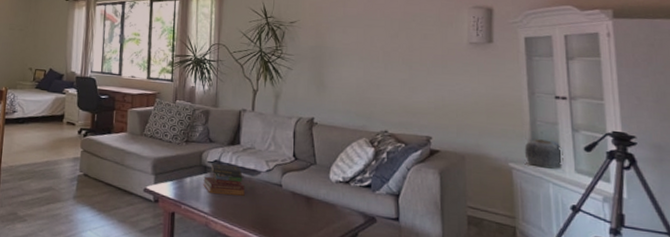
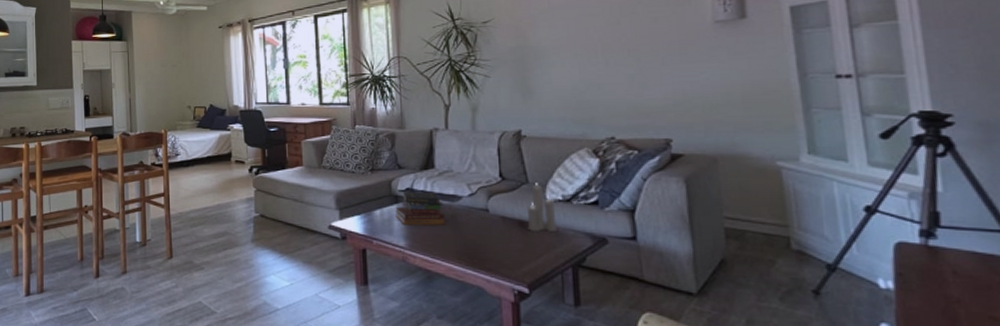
candle: none [312,164,337,210] -> present [527,182,557,233]
decorative jar: present [524,139,564,169] -> none [796,129,851,164]

